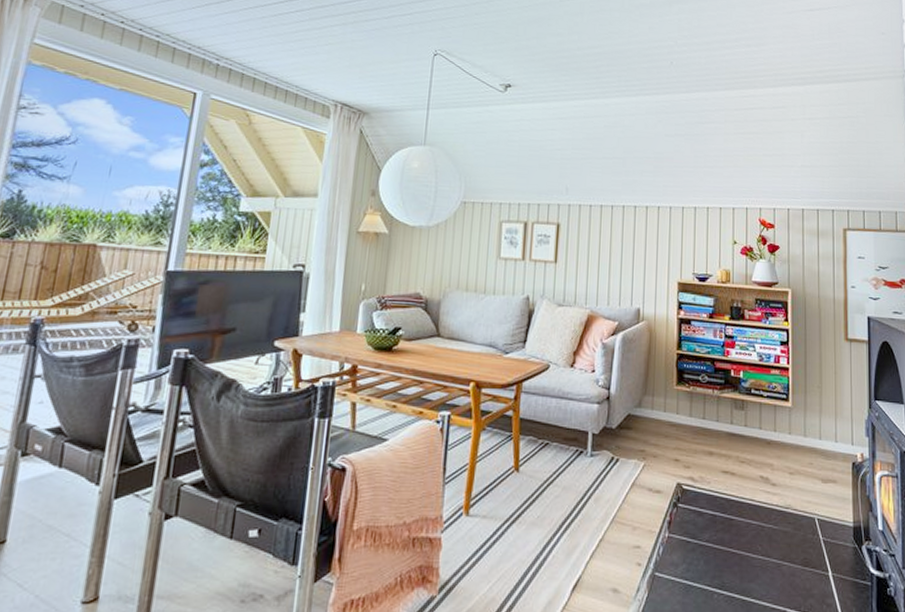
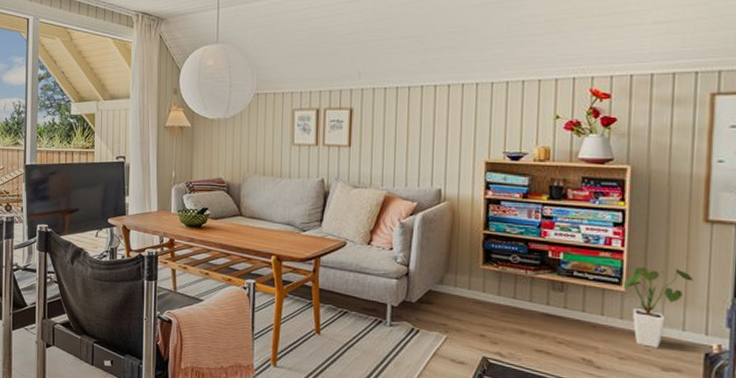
house plant: none [790,382,841,460] -> present [623,266,694,348]

